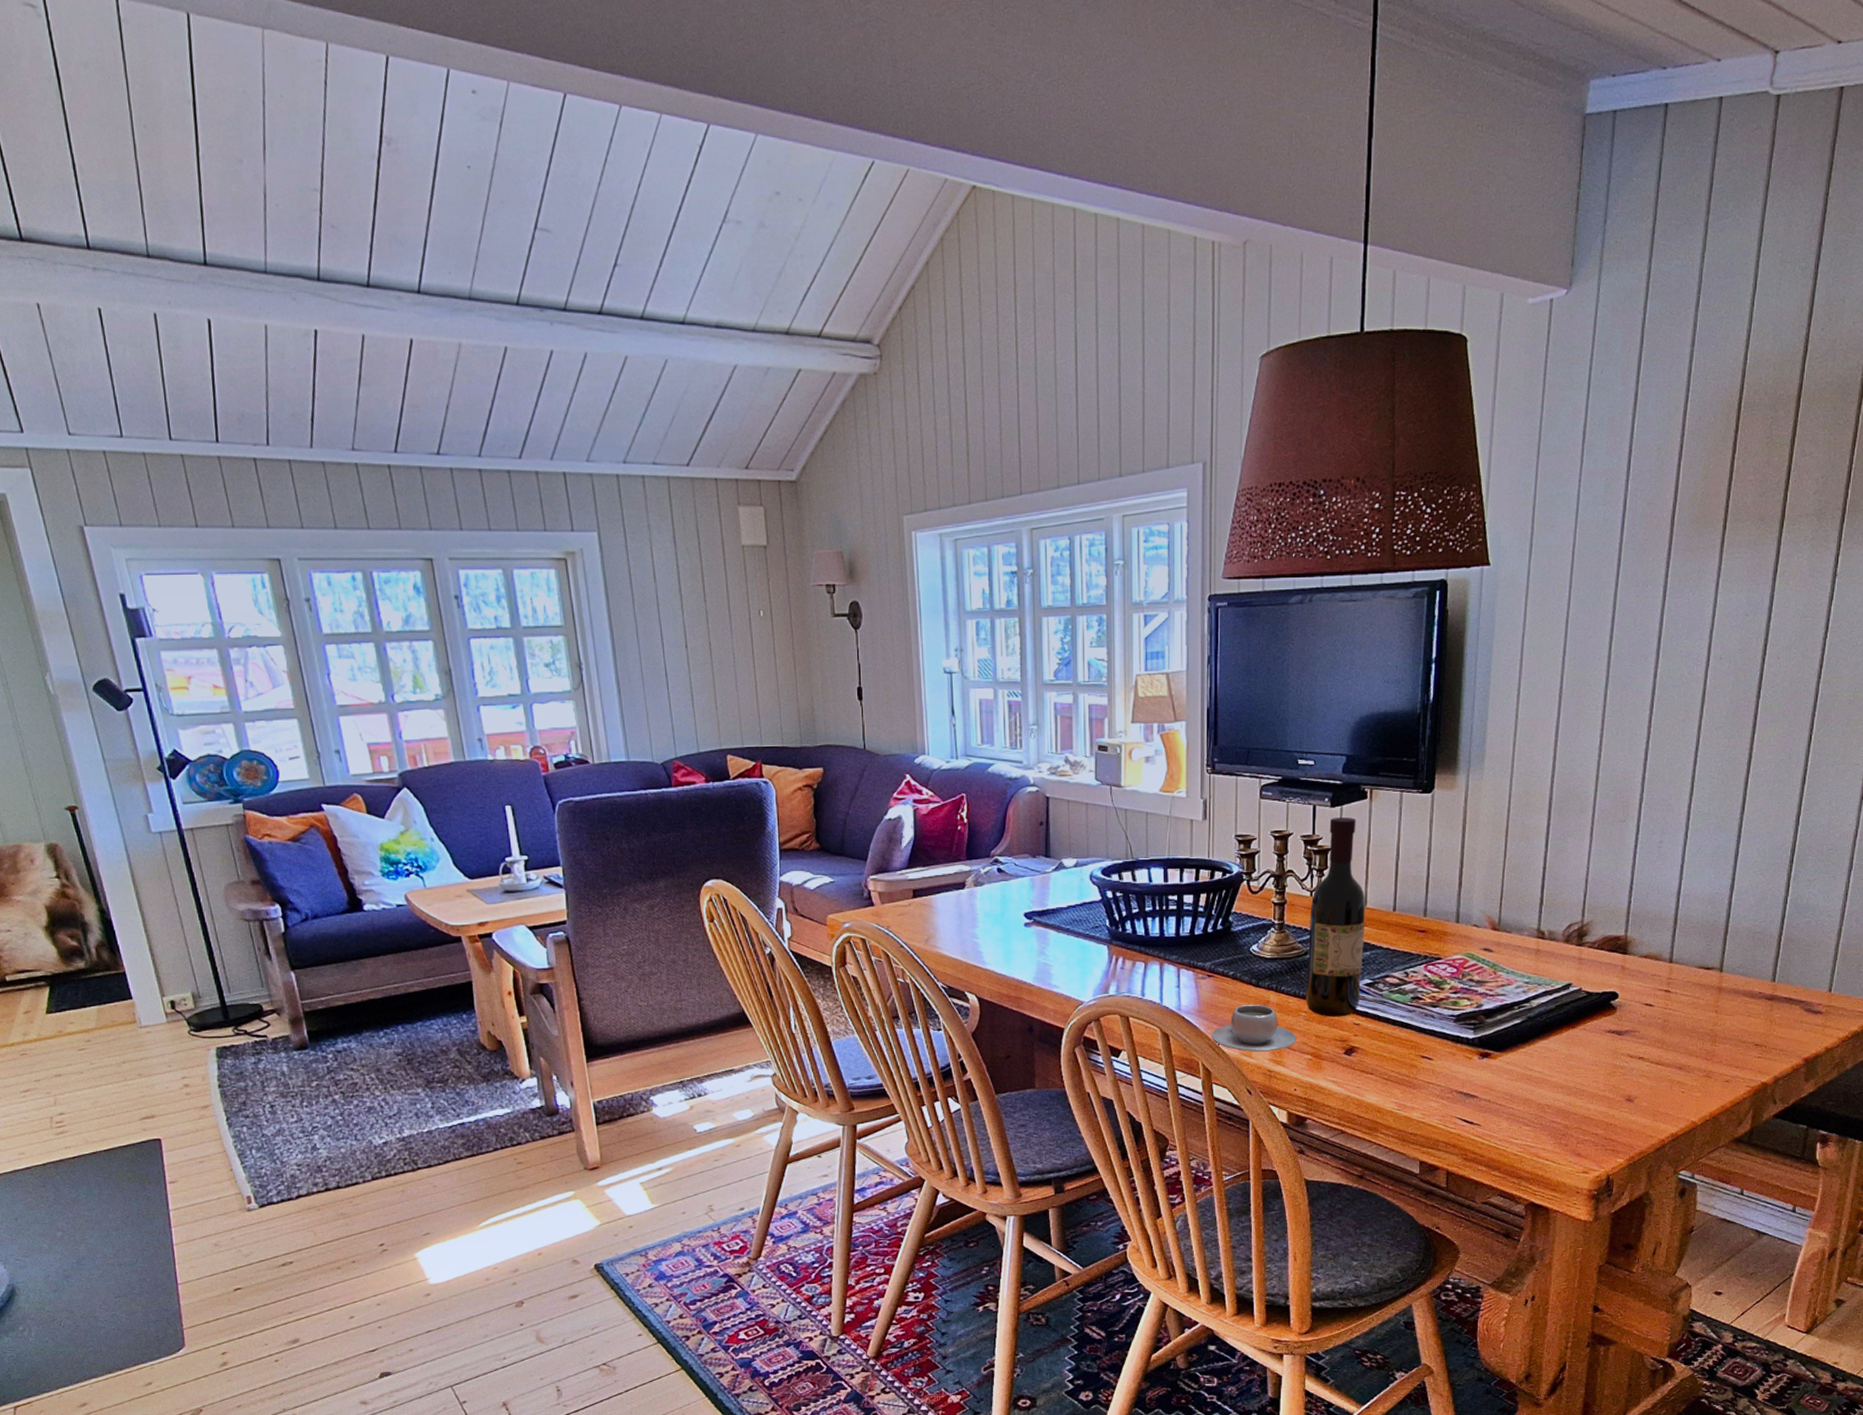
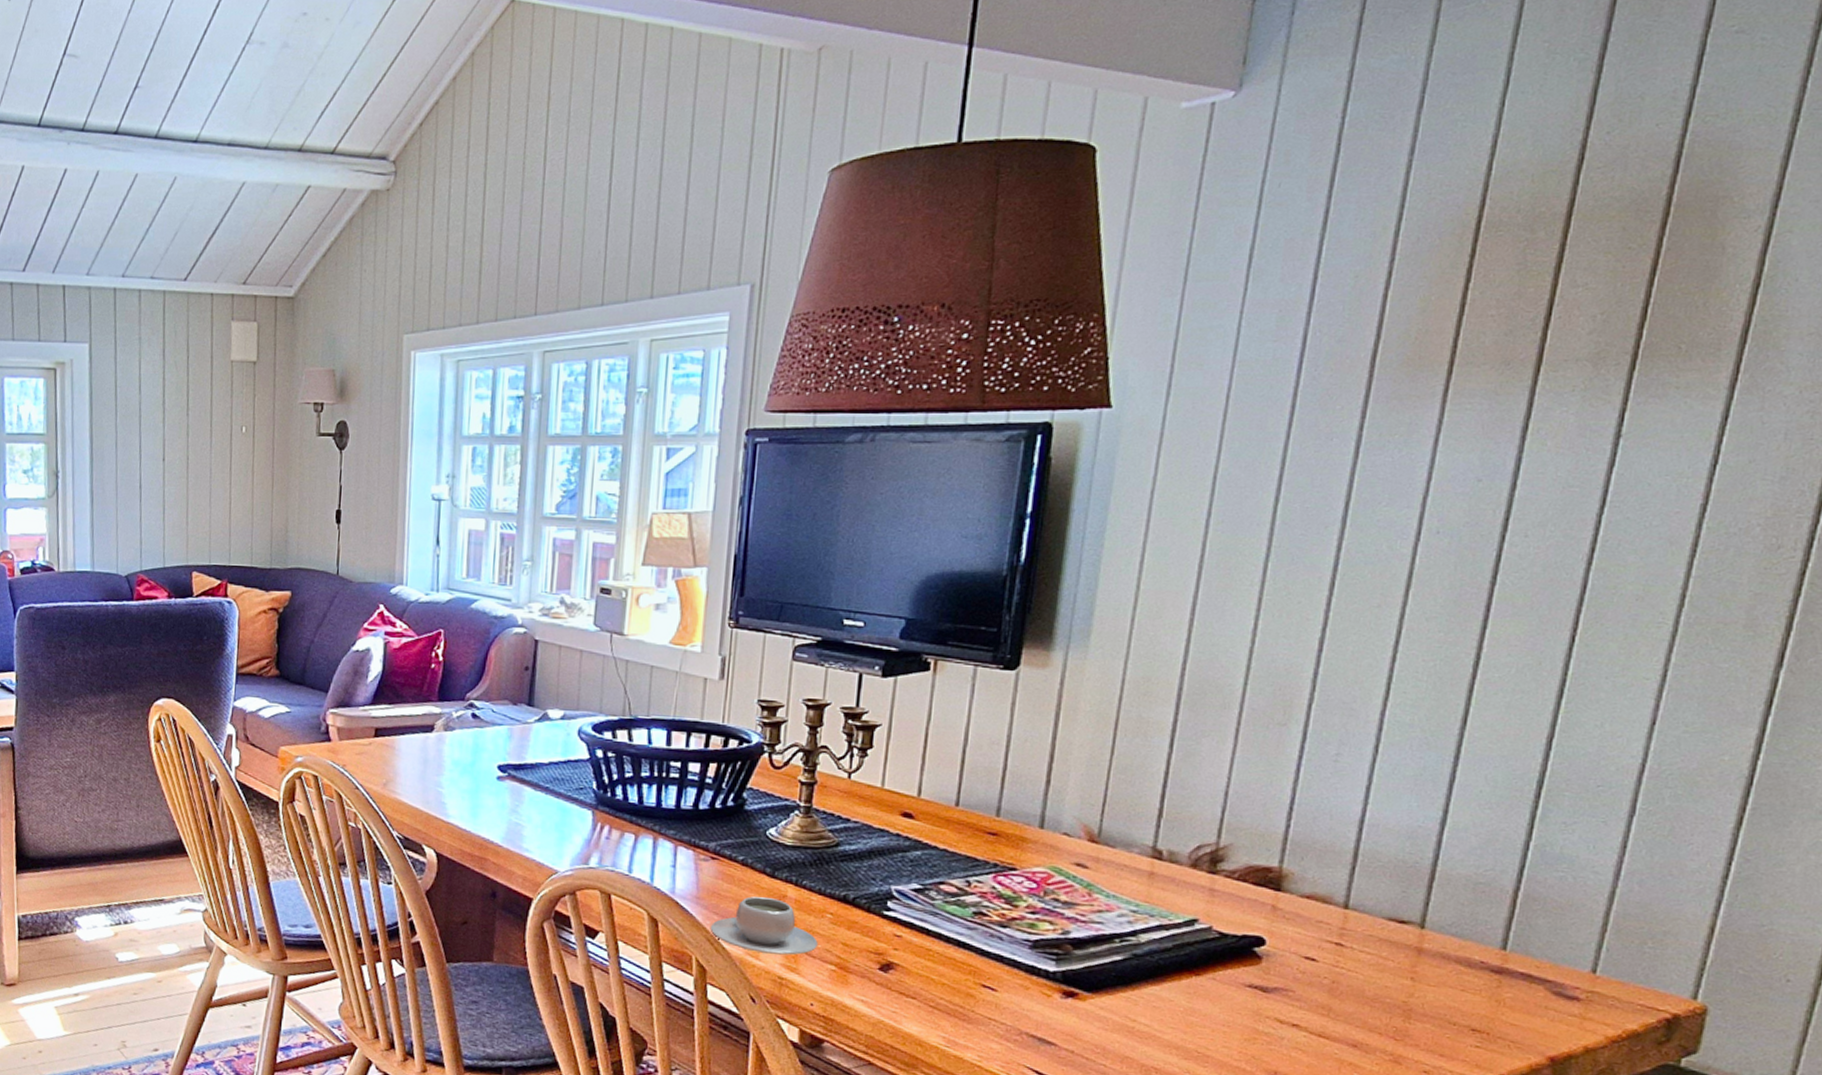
wine bottle: present [1305,818,1366,1017] -> none [832,690,920,925]

